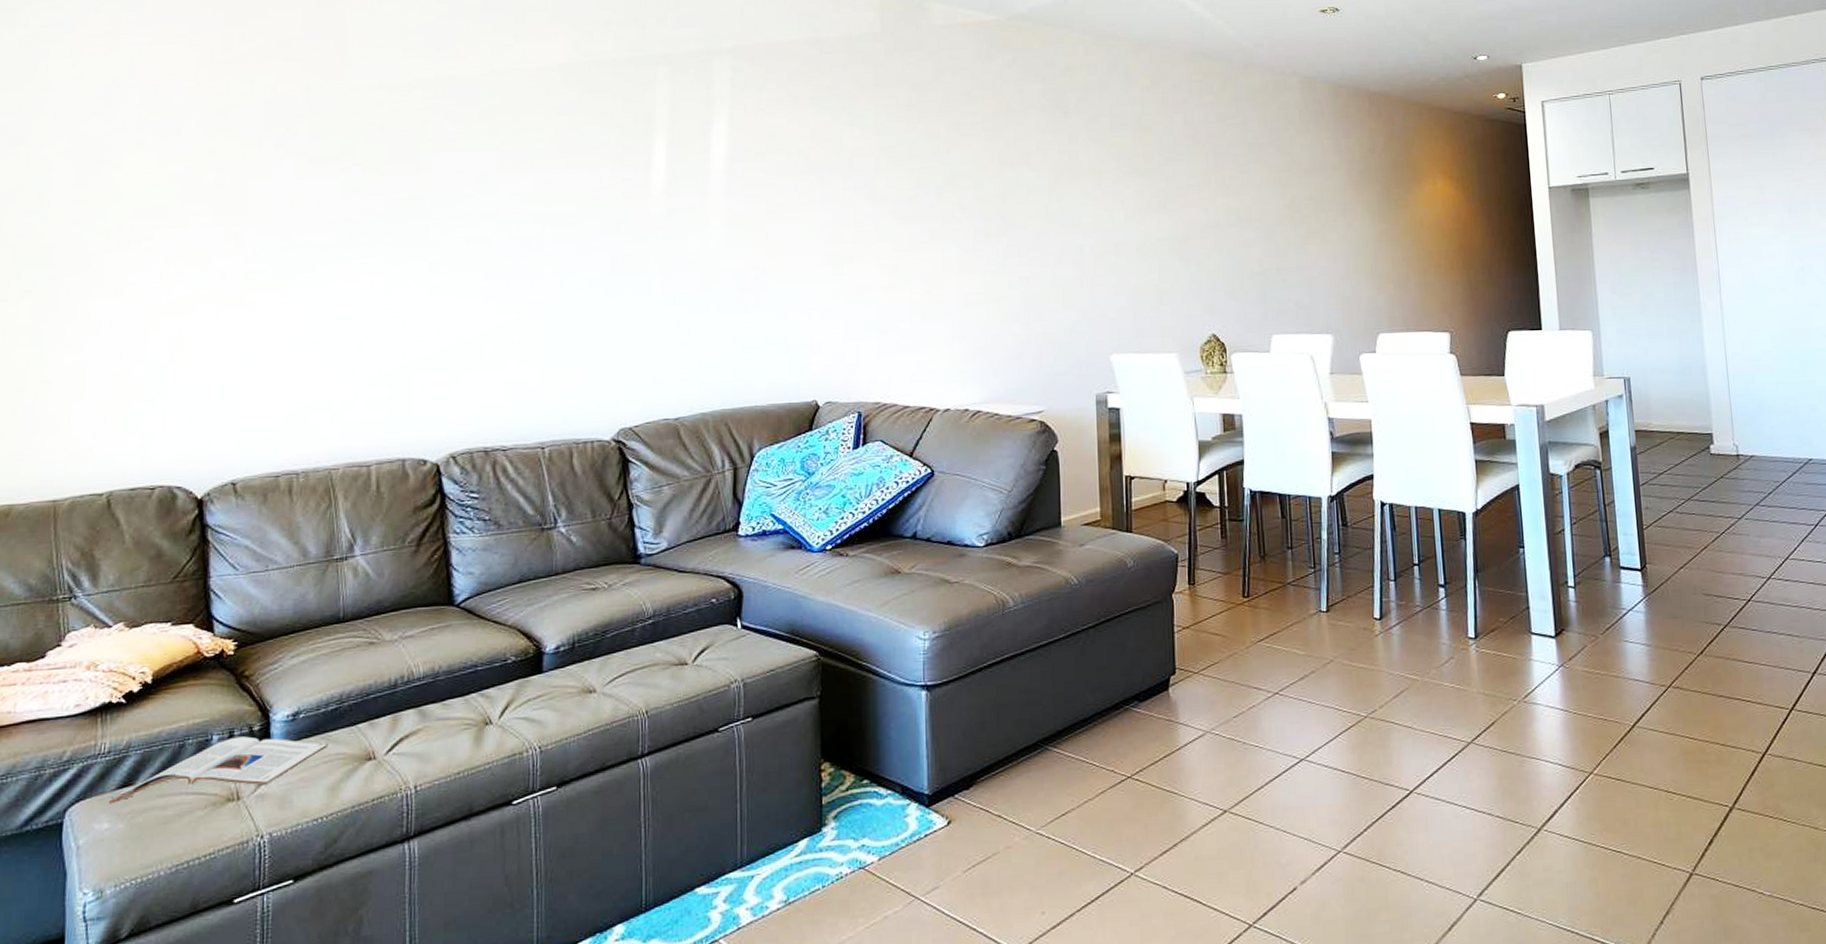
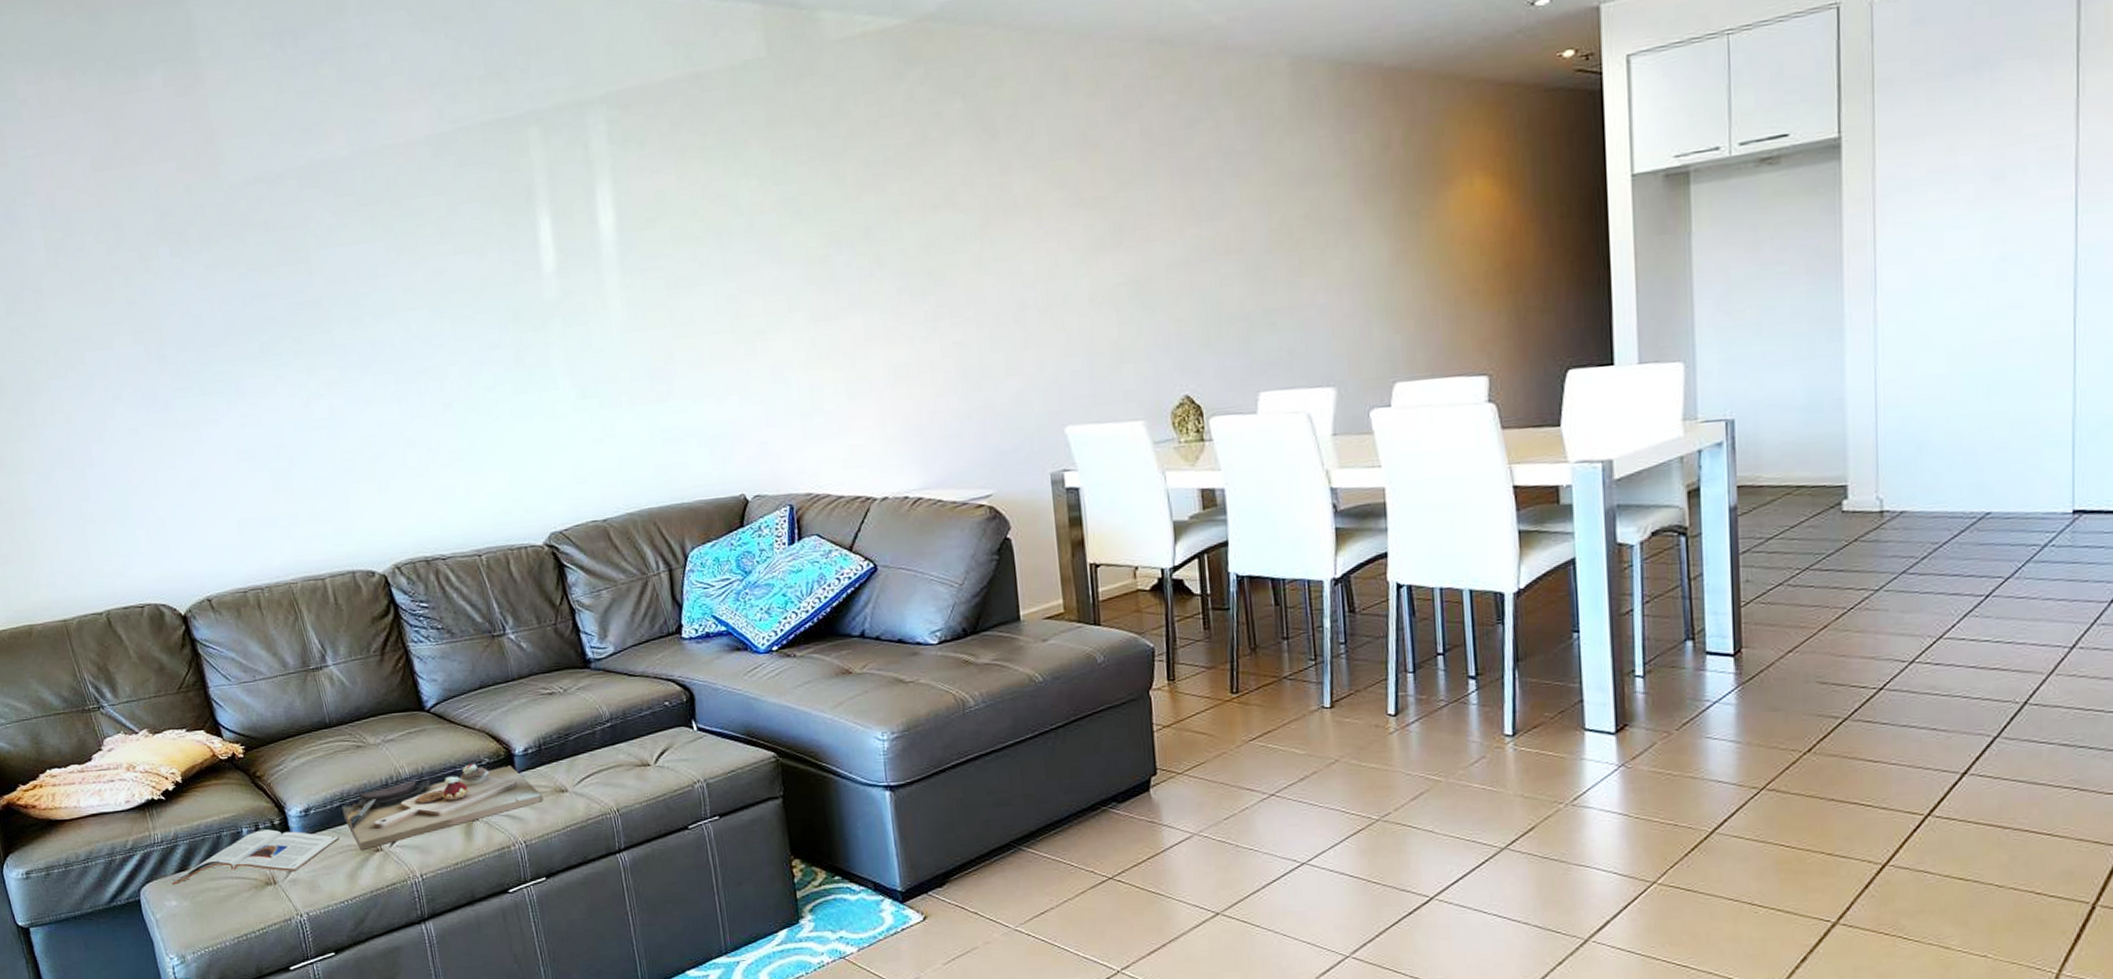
decorative tray: none [337,662,567,760] -> present [342,763,543,851]

